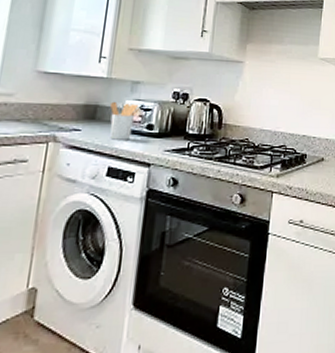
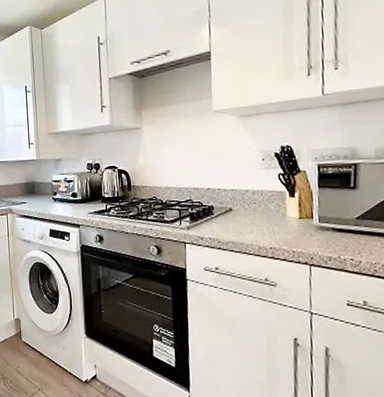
utensil holder: present [109,101,139,140] -> none [42,177,64,208]

